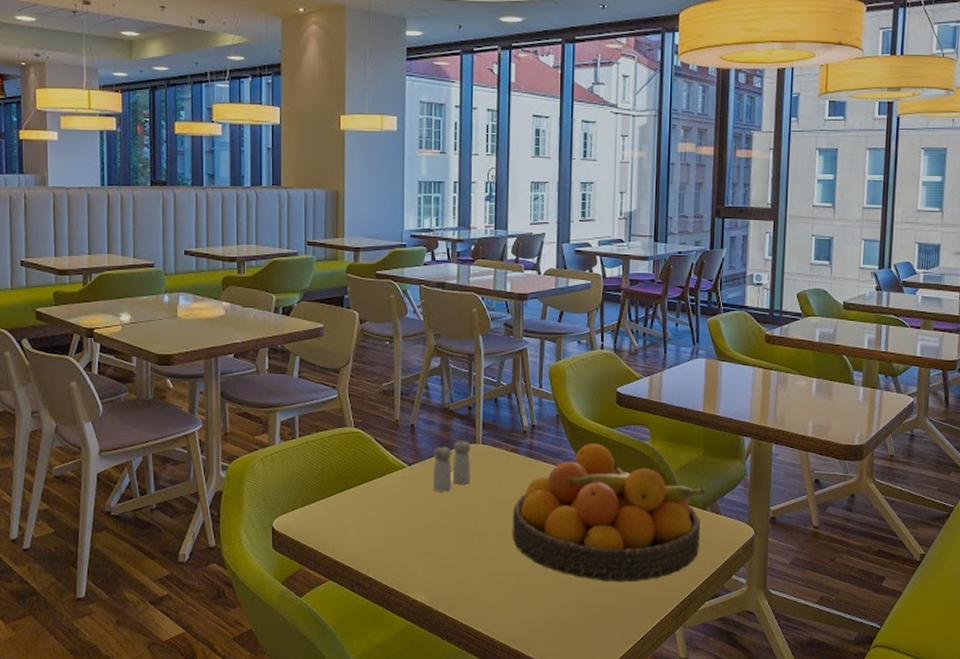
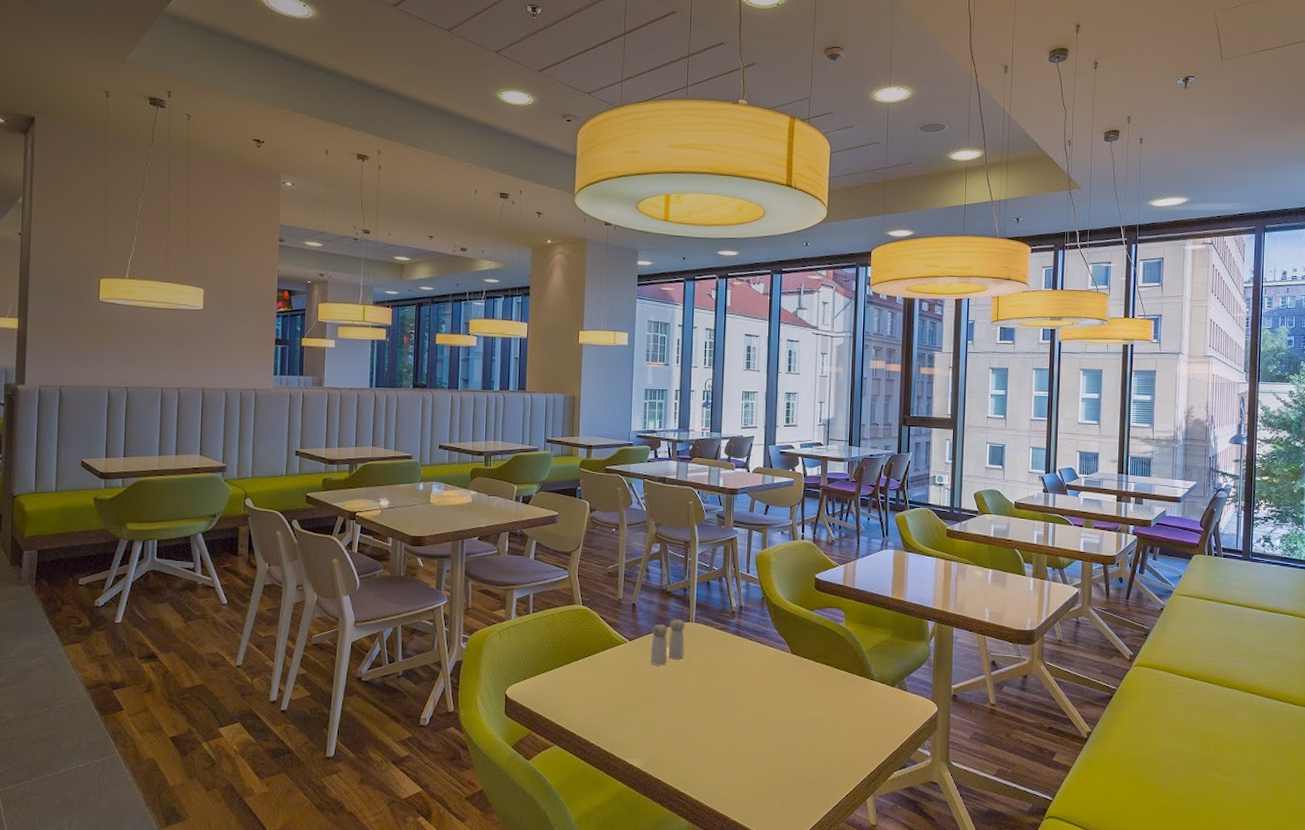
fruit bowl: present [512,444,706,583] -> none [720,624,895,753]

